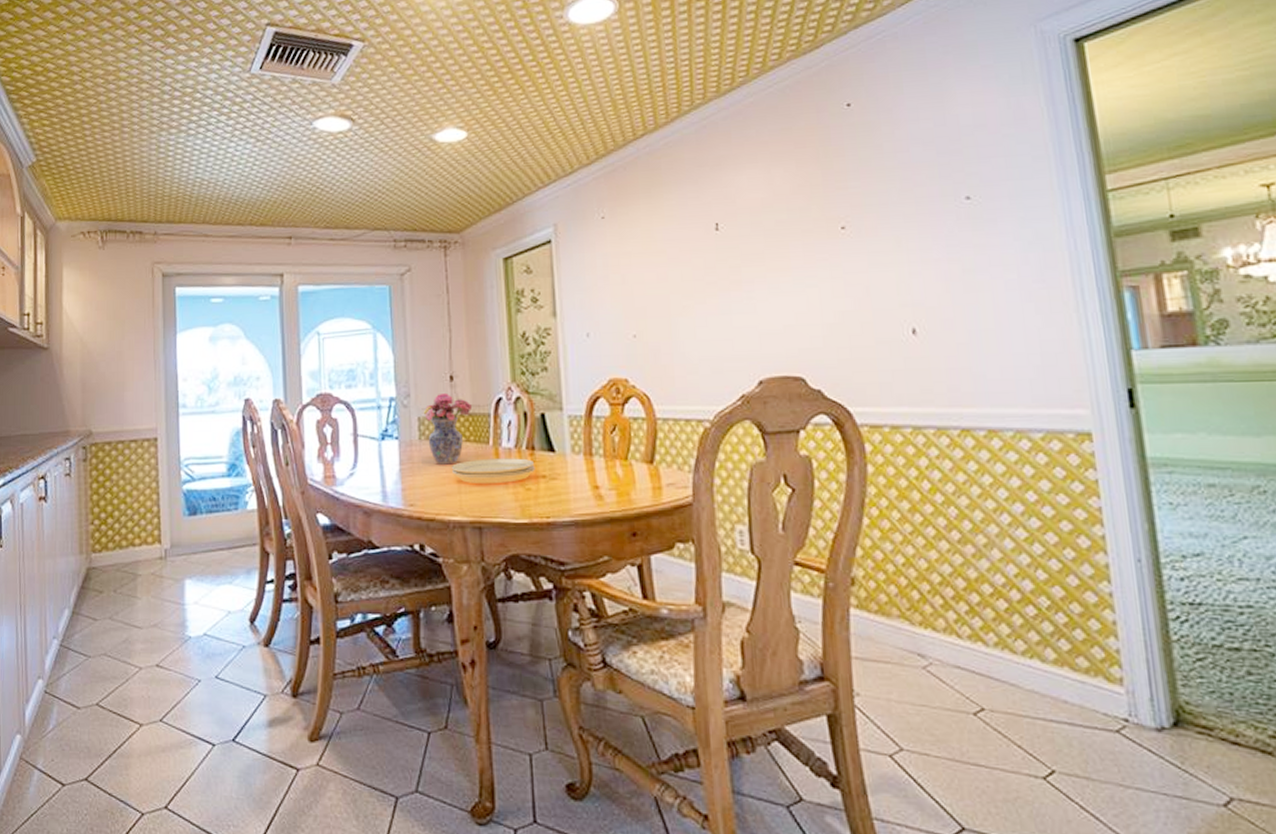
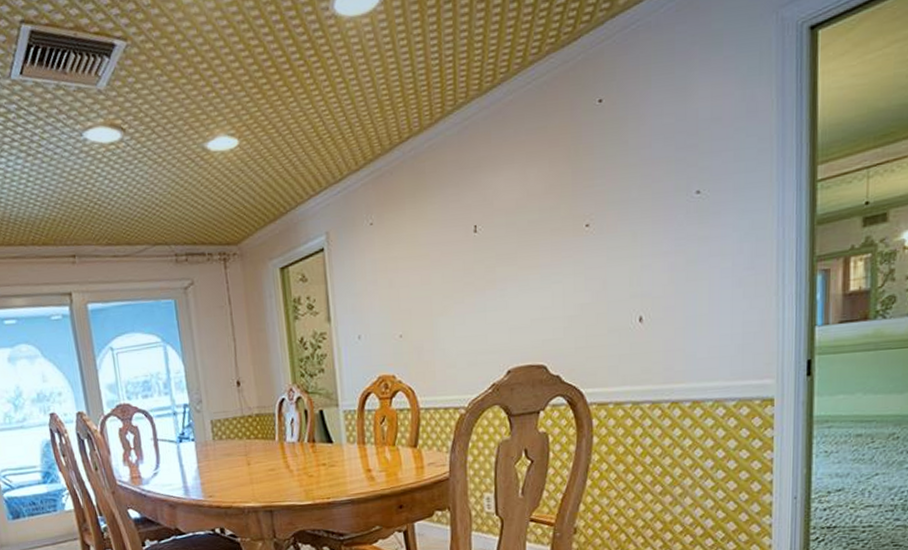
flower arrangement: present [423,392,471,465] -> none [215,397,258,461]
plate: present [451,458,535,485] -> none [243,450,316,475]

